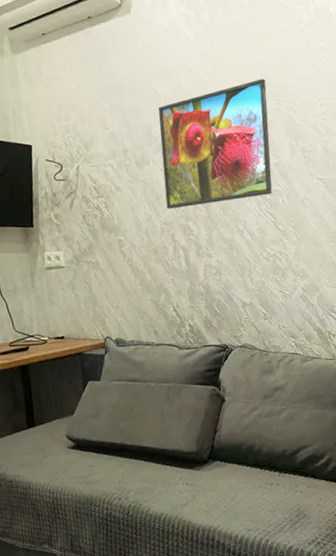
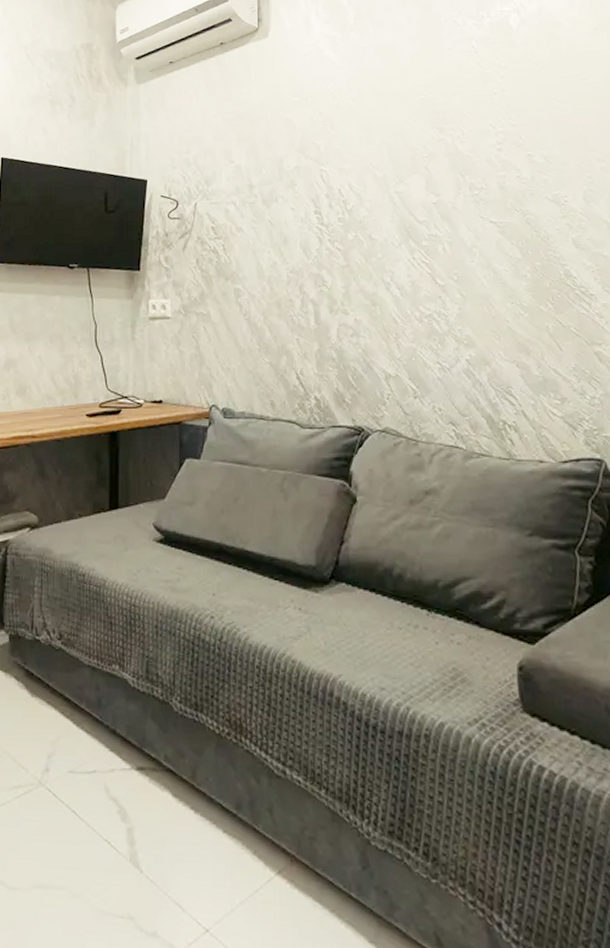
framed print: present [158,78,272,209] -> none [292,103,430,255]

